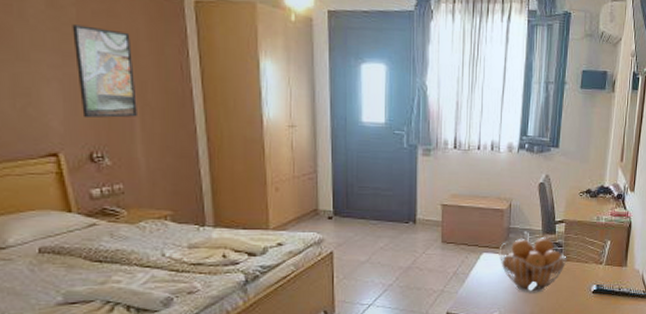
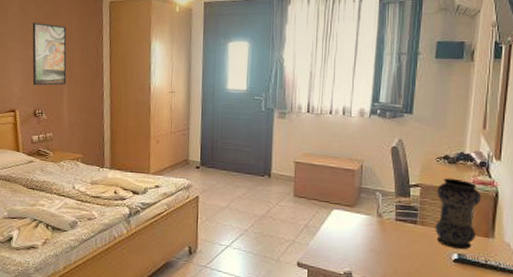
fruit basket: present [499,237,567,293] -> none [349,199,423,255]
vase: none [577,212,618,281] -> present [435,178,482,250]

